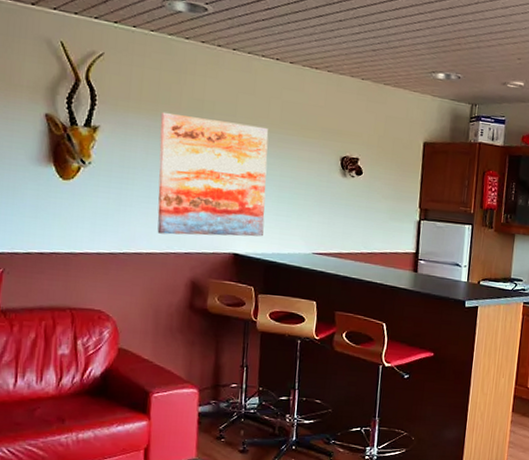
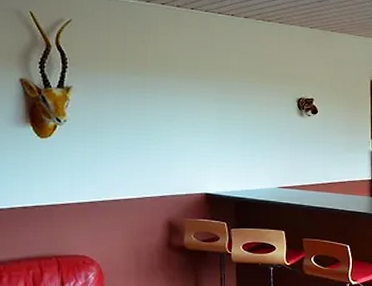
wall art: present [157,112,269,237] -> none [128,69,232,181]

